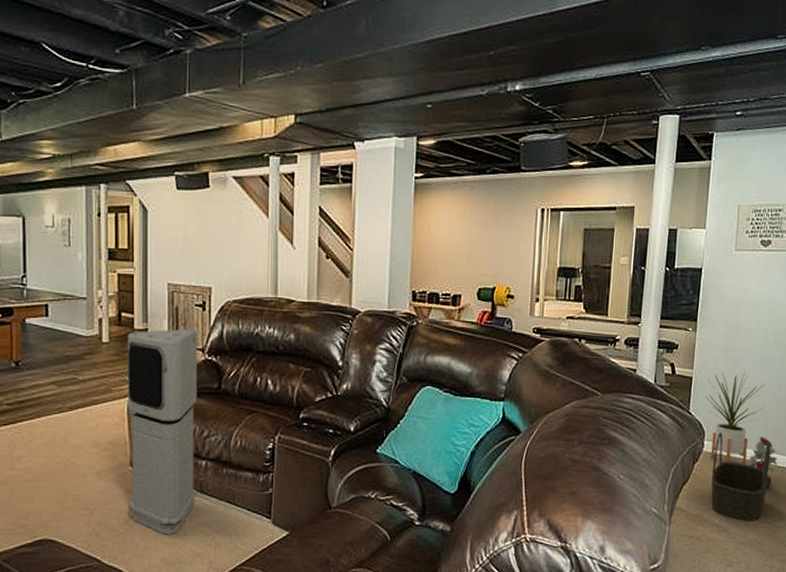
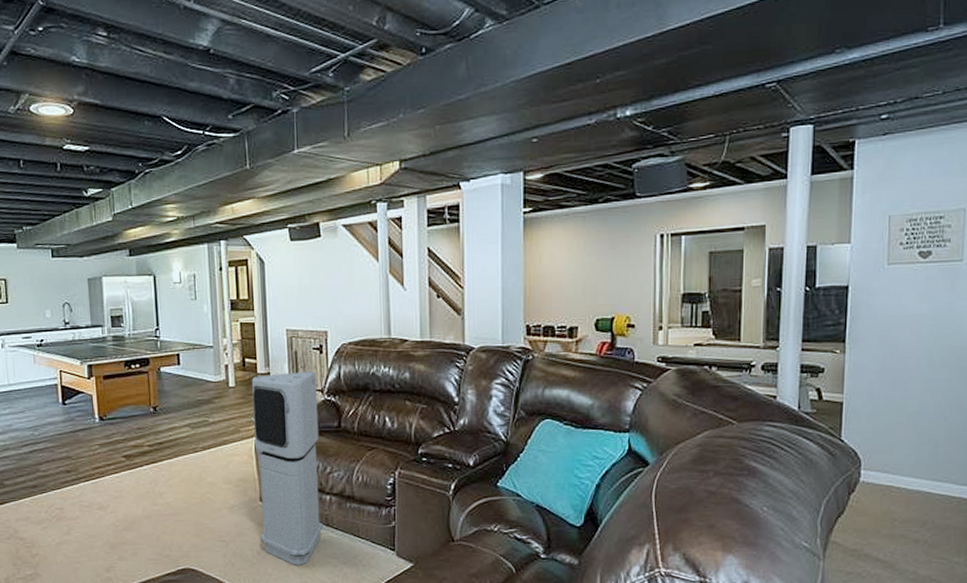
house plant: present [705,371,766,465] -> none [859,394,934,495]
basket: present [711,433,771,522] -> none [871,461,943,557]
decorative plant: present [744,437,778,488] -> none [911,465,953,521]

